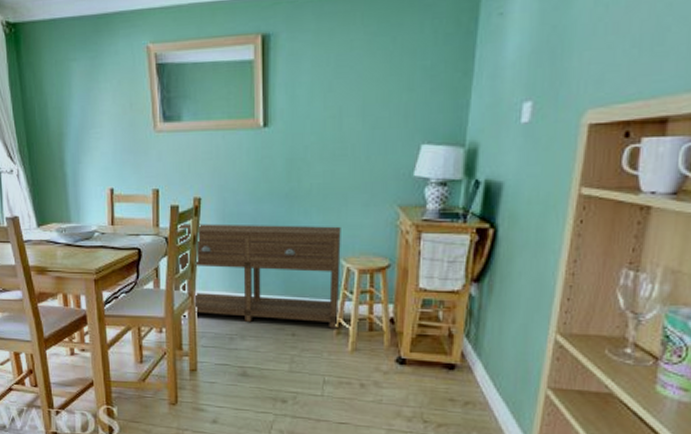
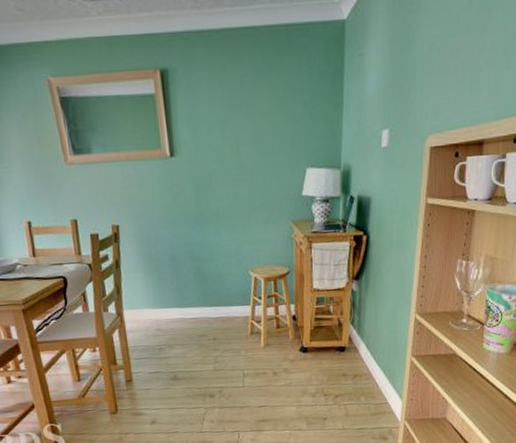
console table: present [178,224,341,329] -> none [99,242,251,333]

